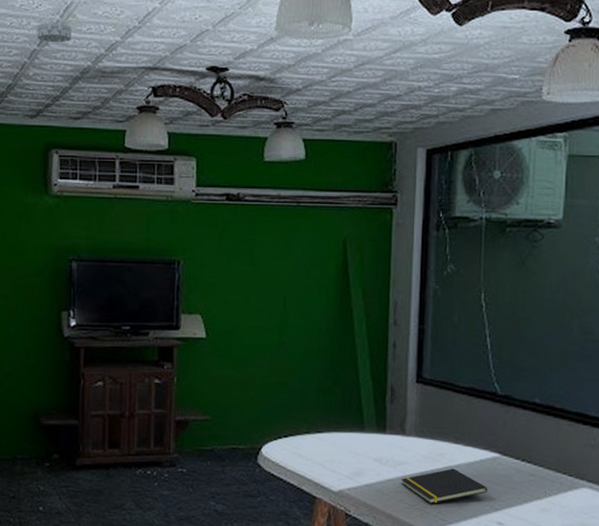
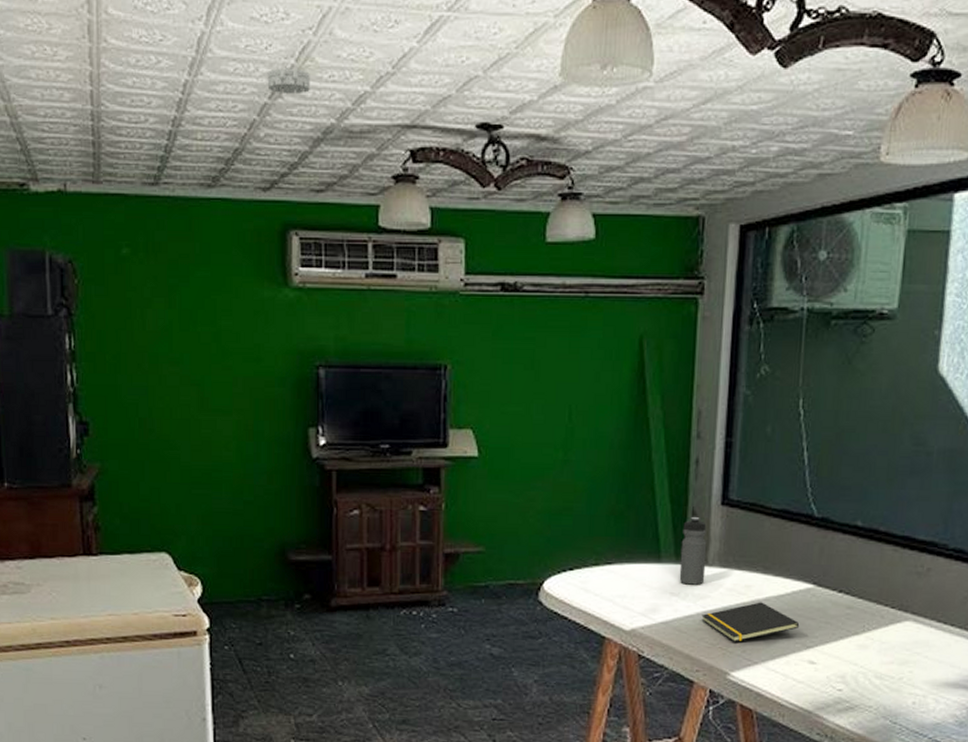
water bottle: none [380,392,404,452] -> present [679,516,707,585]

